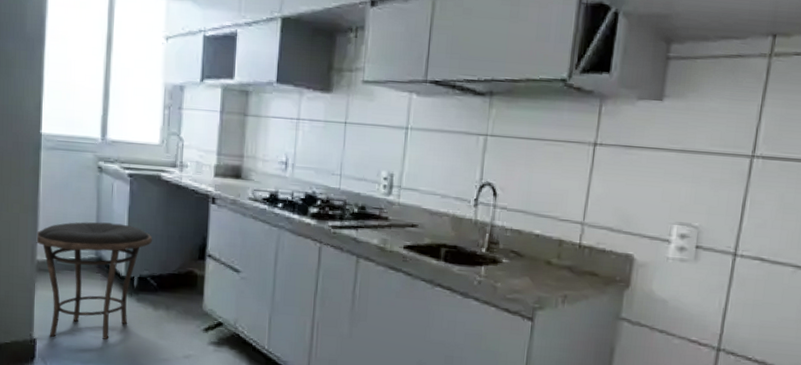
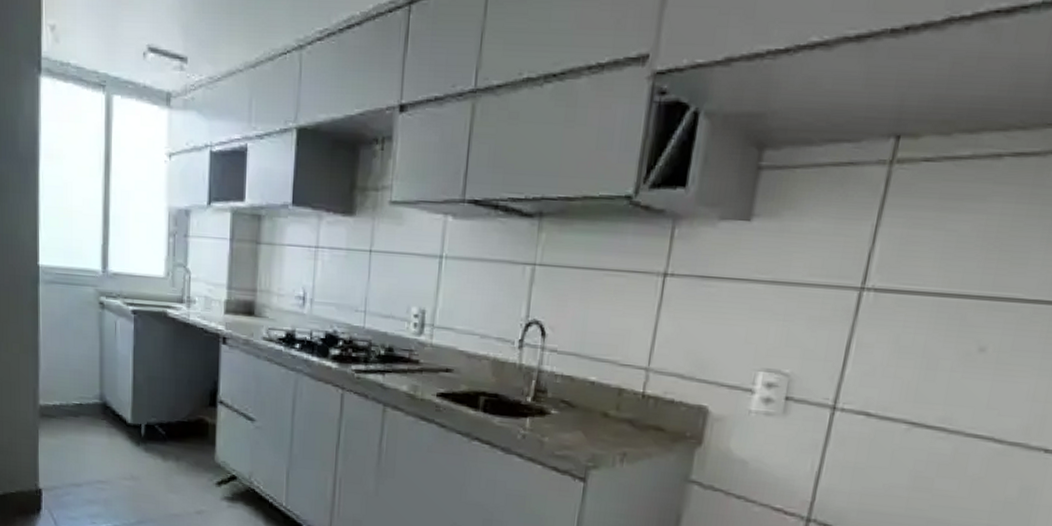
side table: present [35,222,153,340] -> none [37,363,160,492]

